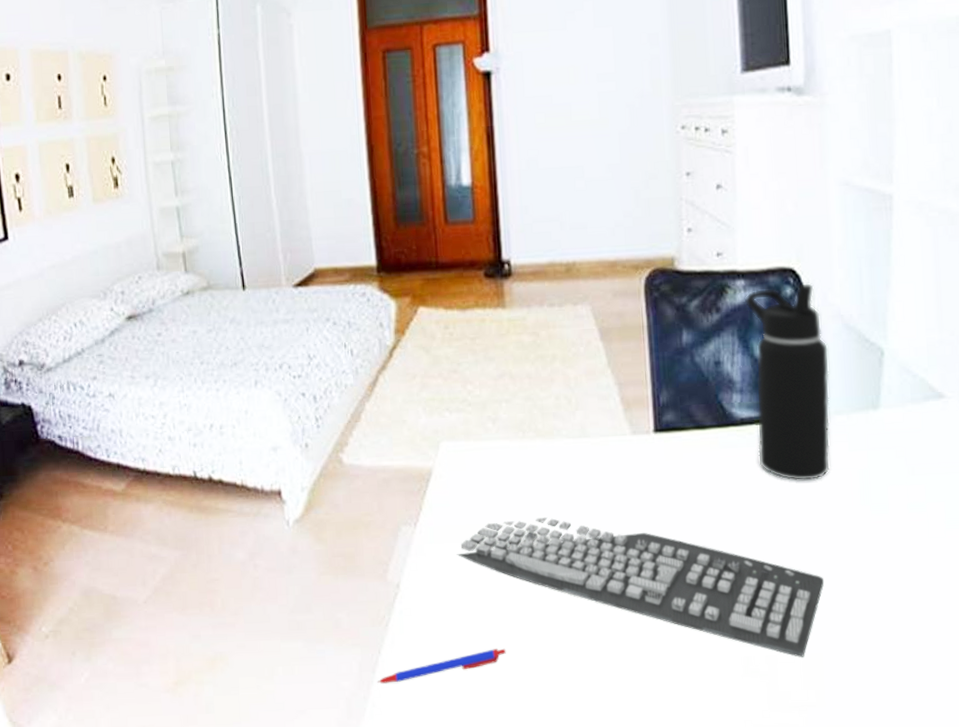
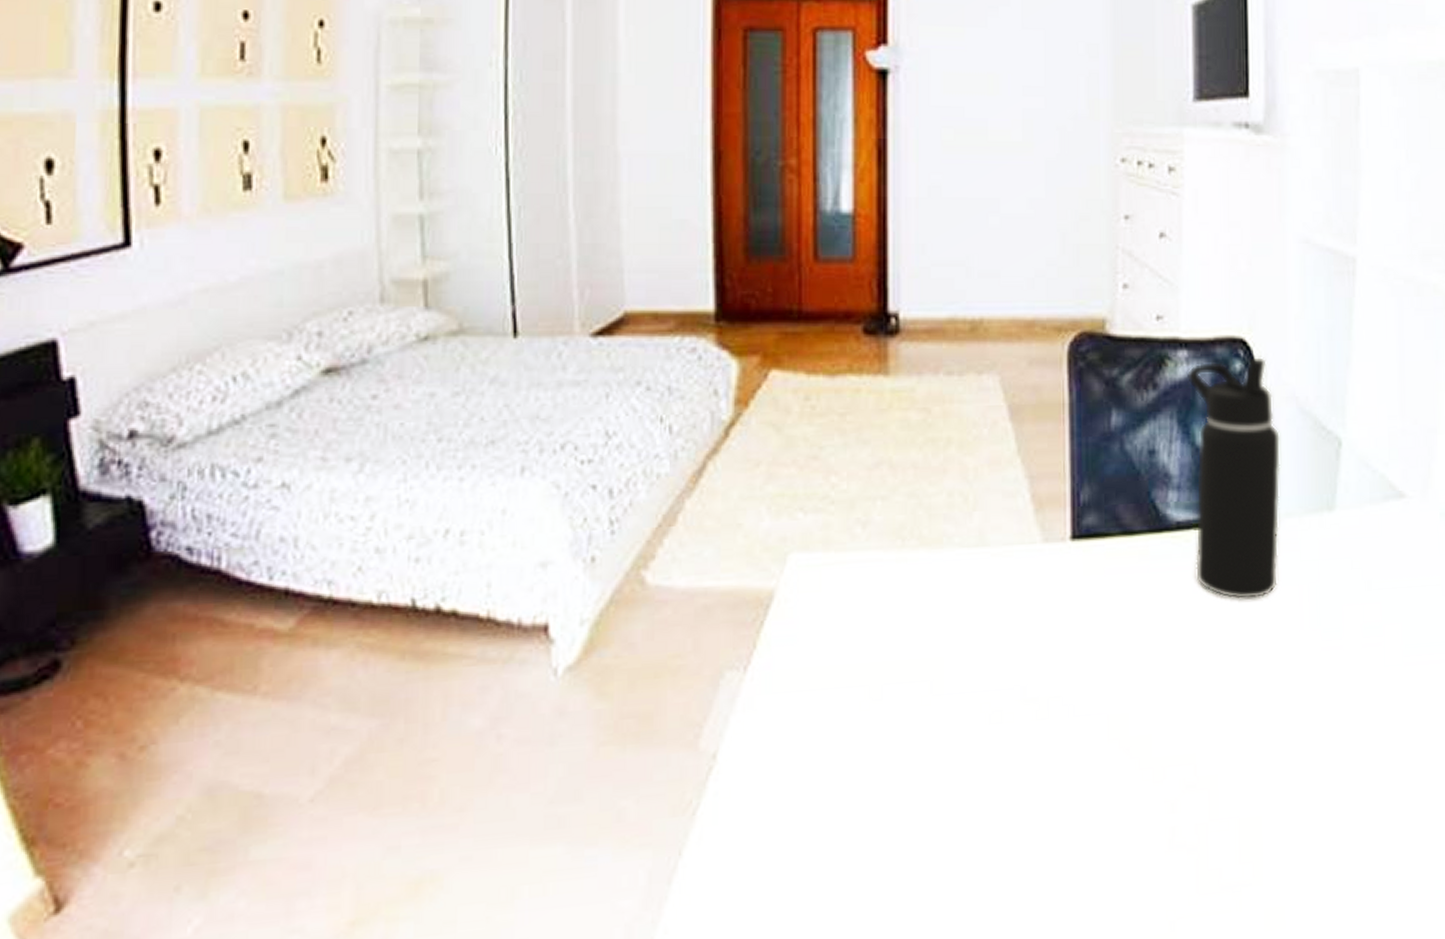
pen: present [377,648,506,684] -> none [673,836,862,900]
keyboard: present [456,516,825,657] -> none [801,652,1267,824]

